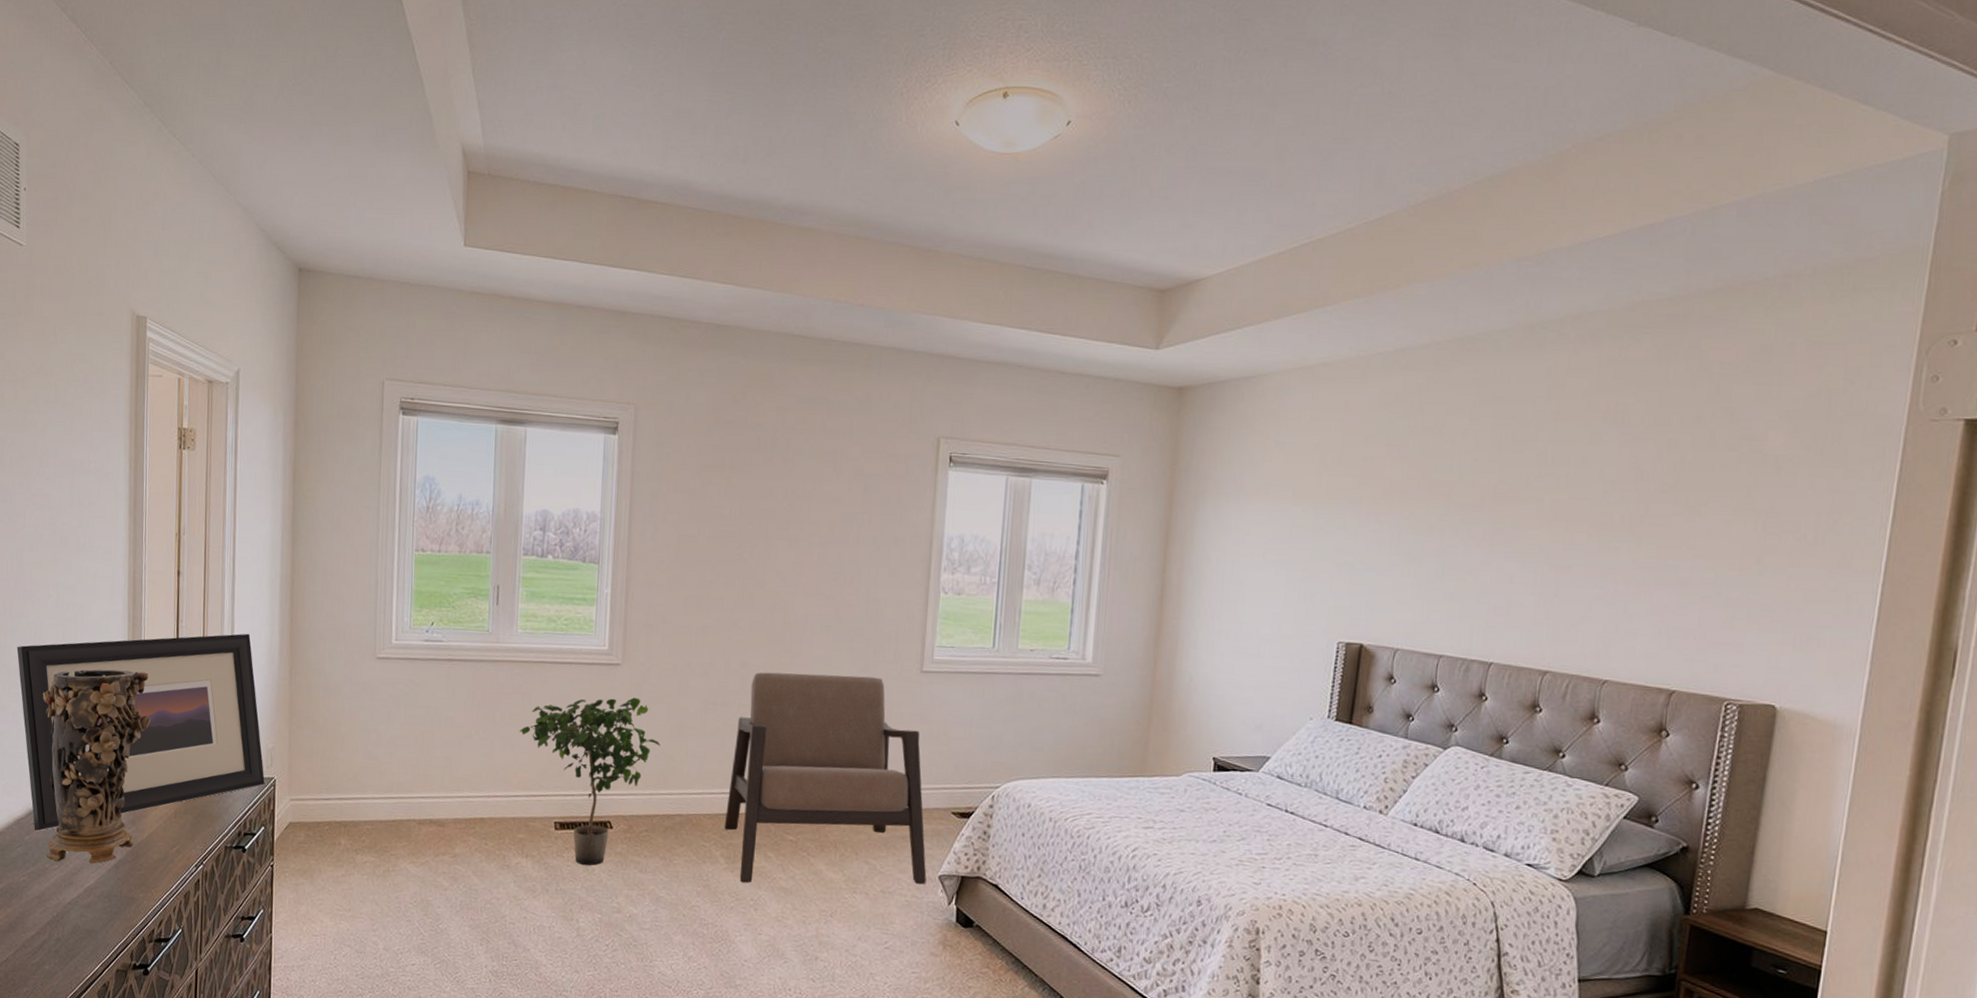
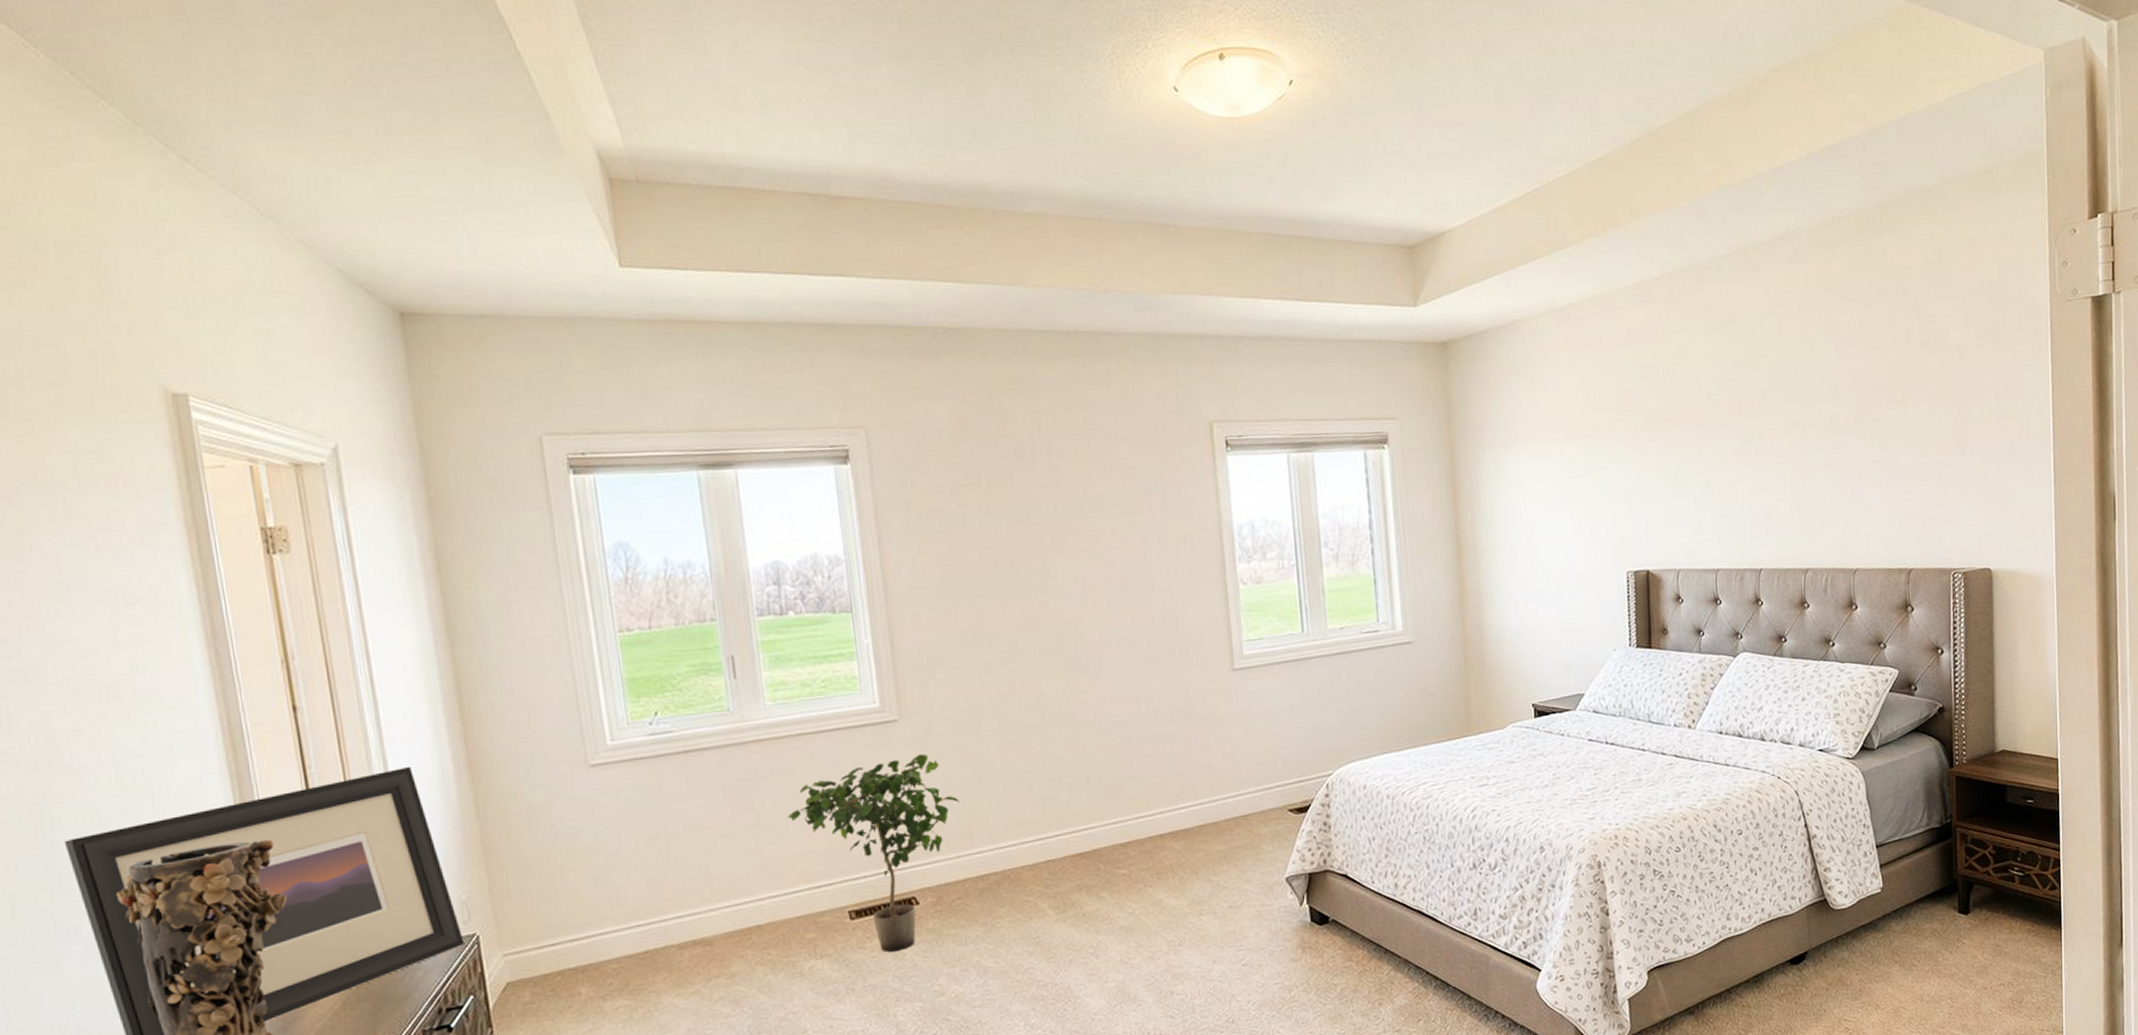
armchair: present [724,672,927,884] -> none [1043,684,1274,931]

